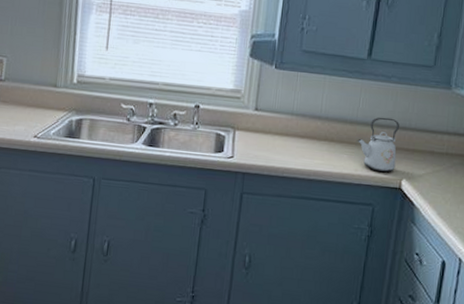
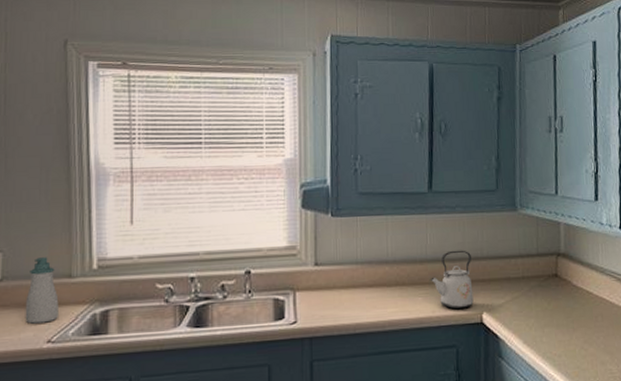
soap bottle: none [19,66,46,121] -> present [25,257,59,324]

